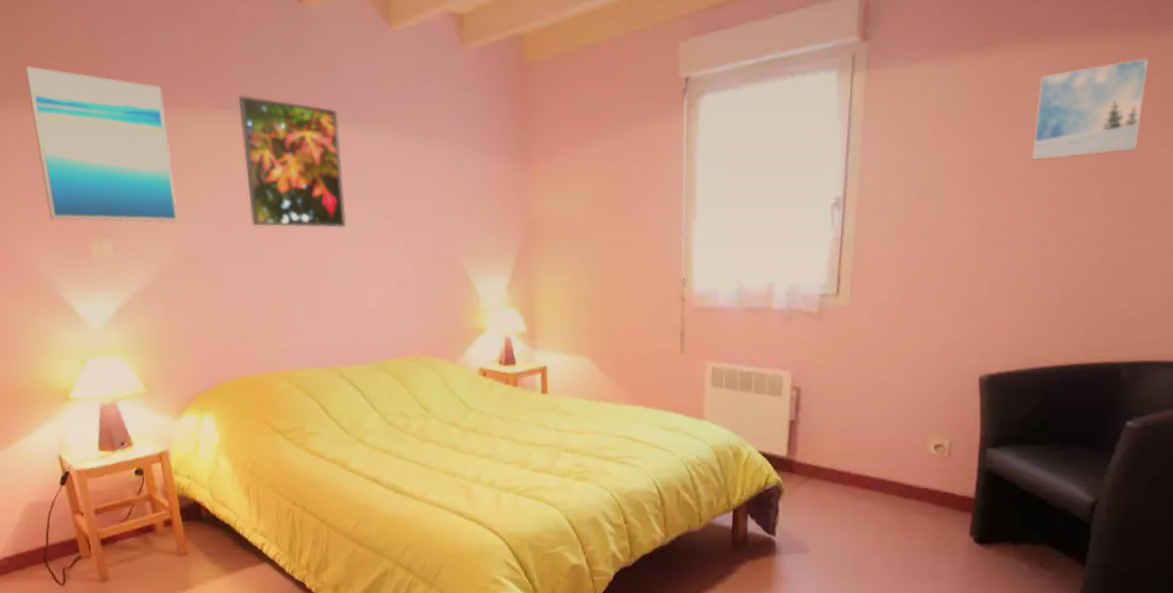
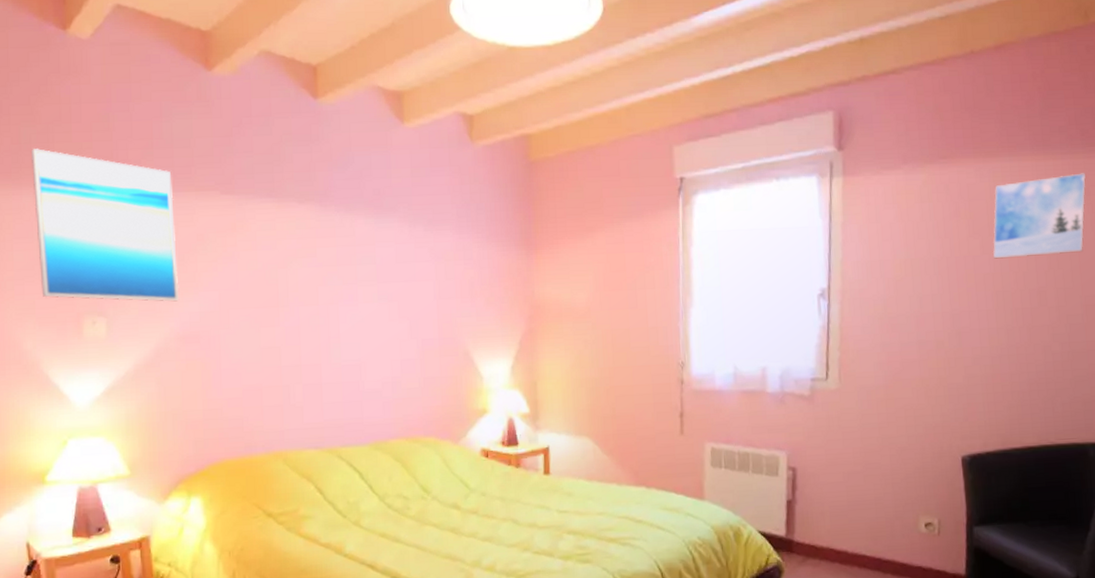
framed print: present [239,95,346,228] -> none [249,181,351,310]

